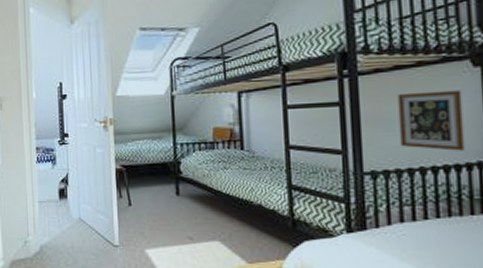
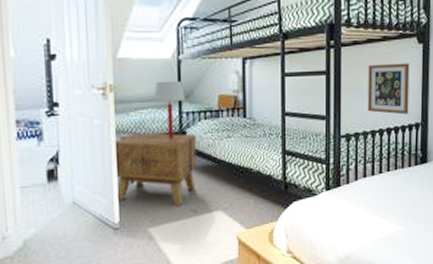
side table: none [114,161,192,231] -> present [114,132,197,206]
table lamp: none [149,114,180,168] -> present [154,80,186,139]

